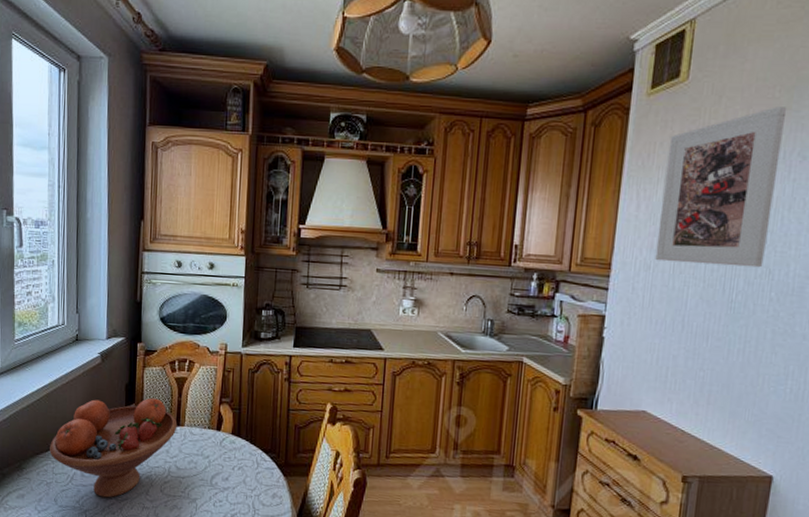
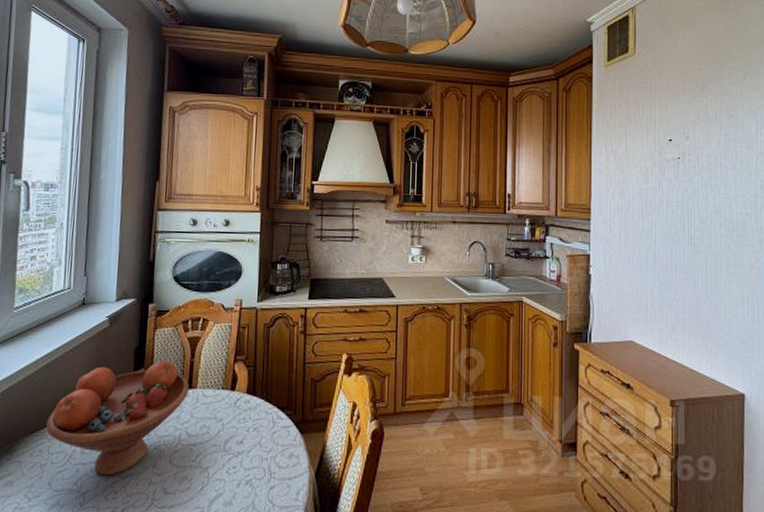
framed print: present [655,107,787,268] -> none [625,76,713,208]

